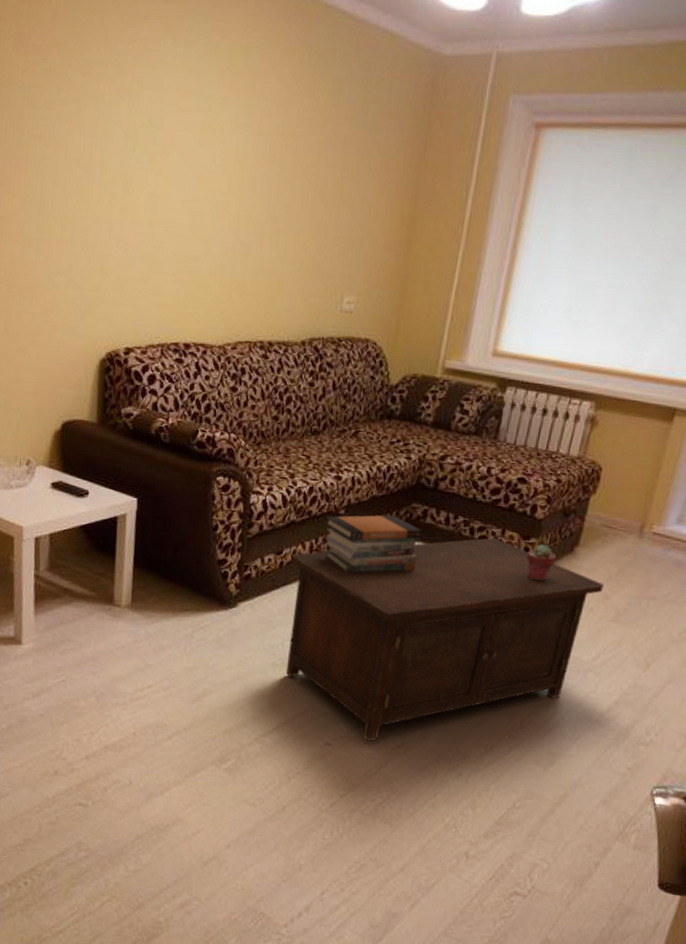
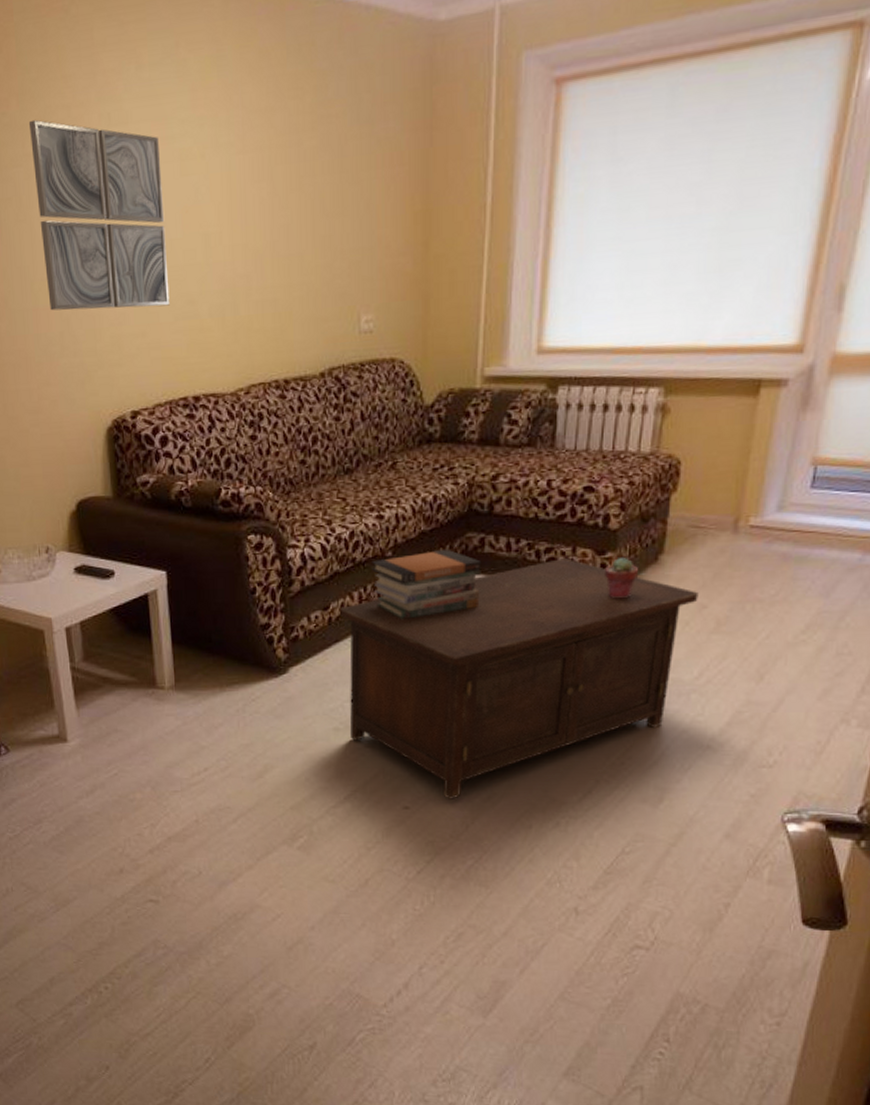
wall art: none [62,69,184,258] -> present [28,119,170,311]

